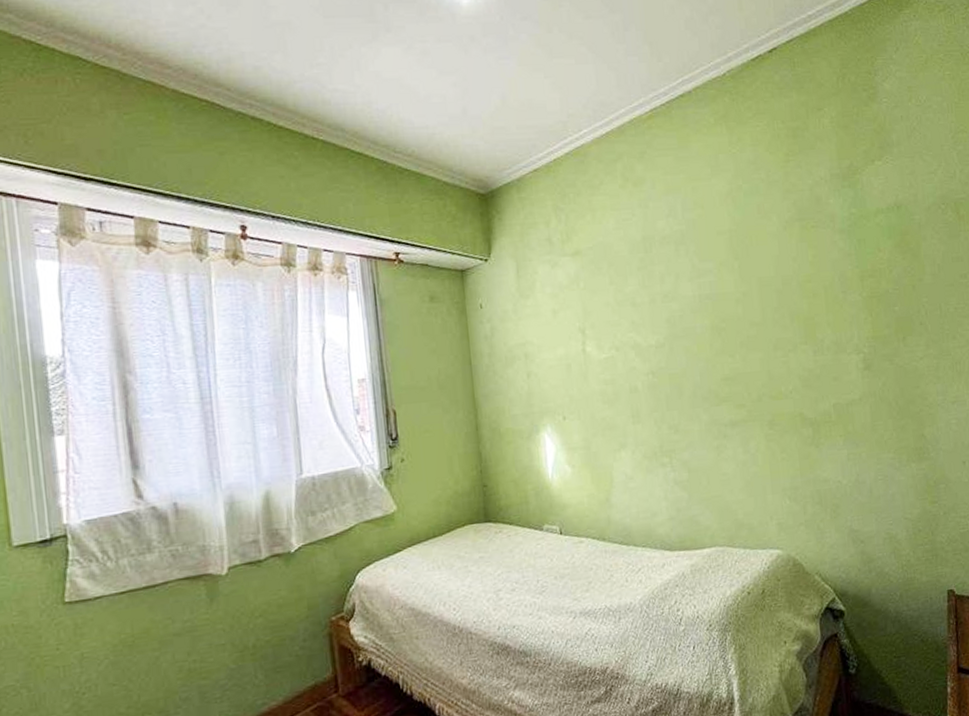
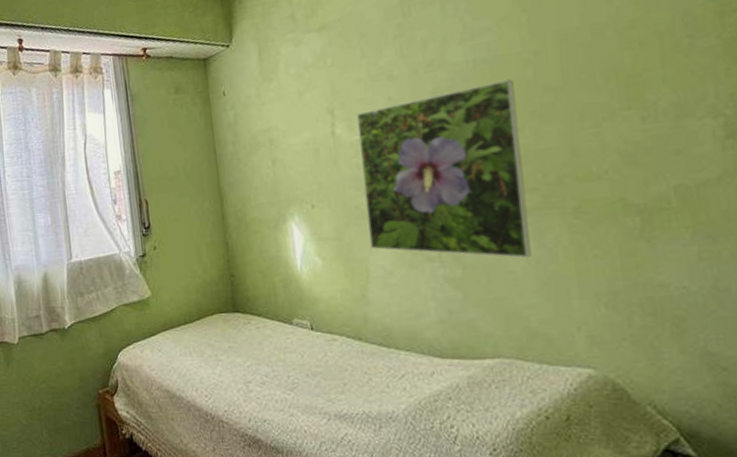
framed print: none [605,313,740,462] -> present [357,79,532,258]

